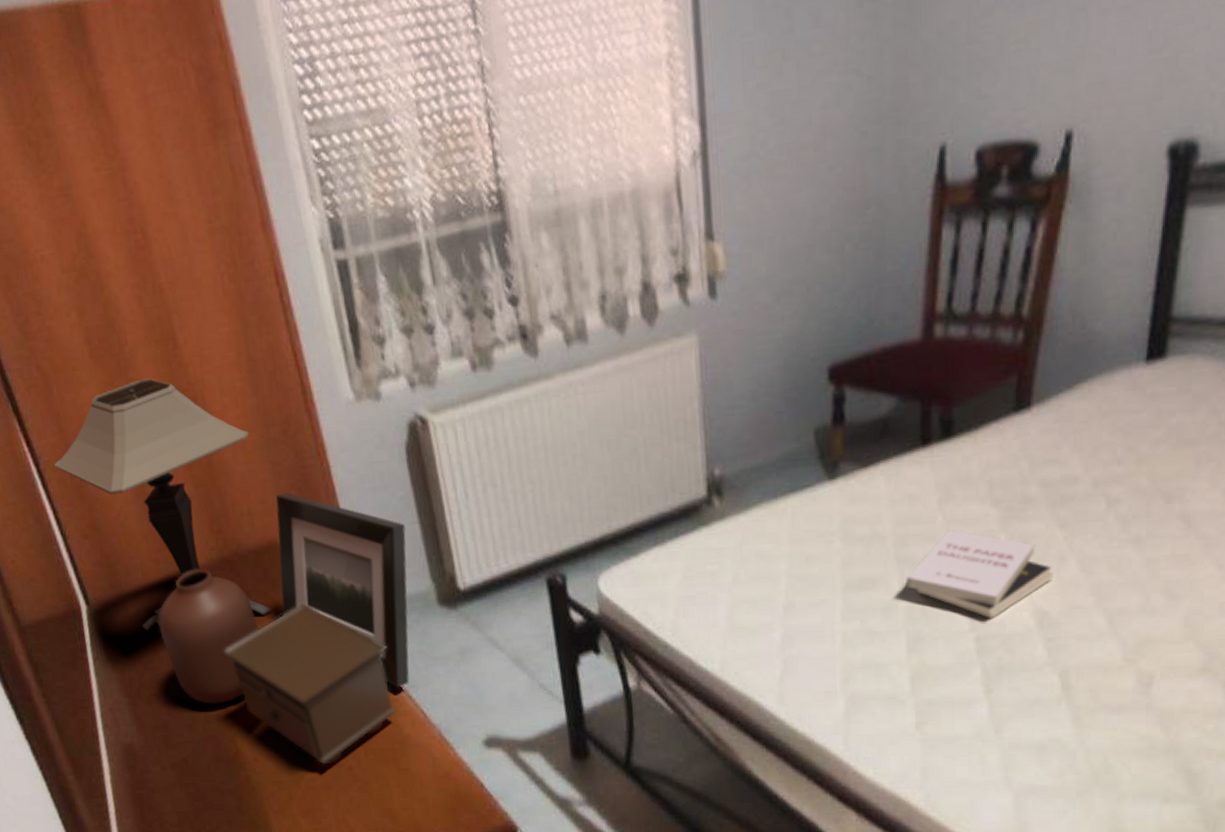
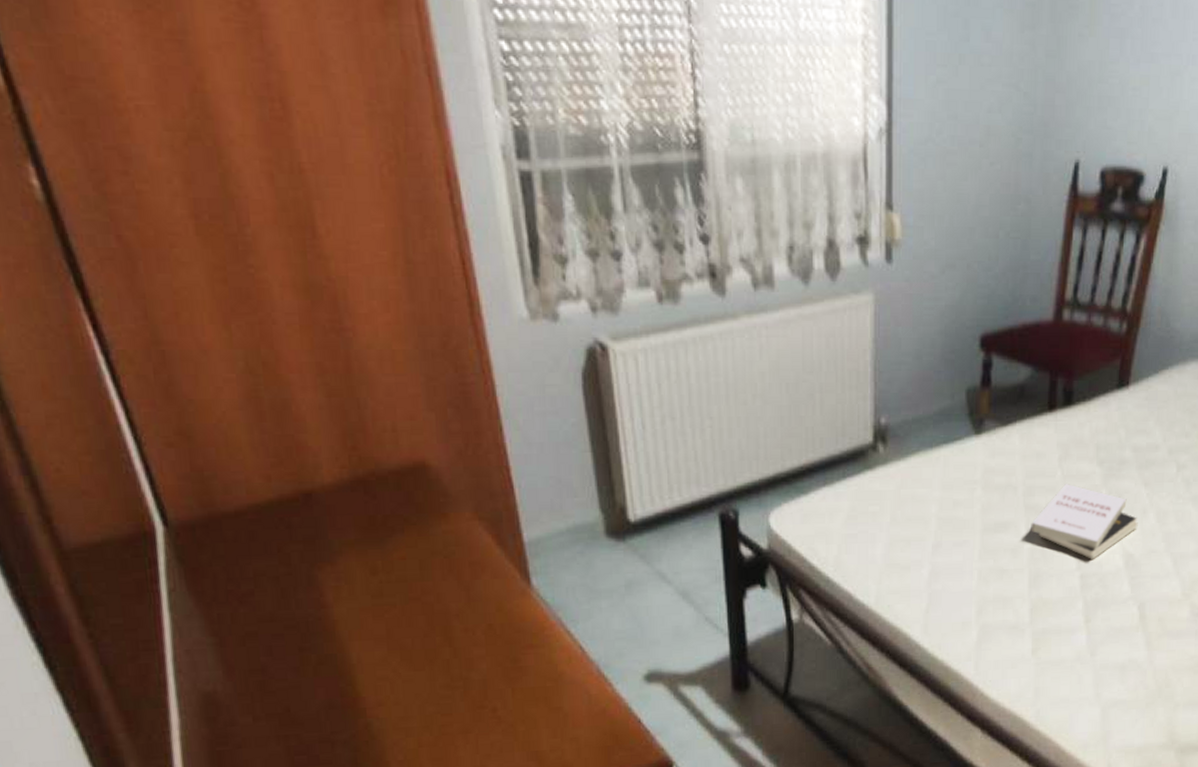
table lamp: present [53,378,272,631] -> none [131,267,413,558]
vase: present [158,568,260,704] -> none [264,488,397,643]
jewelry box: present [223,603,397,766] -> none [348,531,552,708]
picture frame: present [276,492,410,687] -> none [425,410,576,622]

